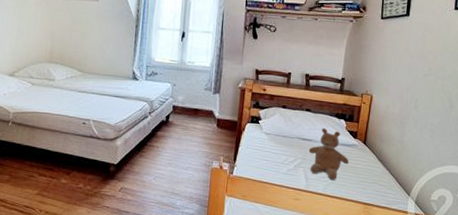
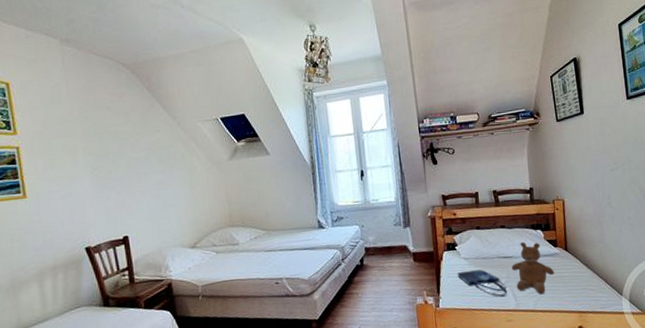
shopping bag: none [255,145,300,176] -> present [457,269,507,297]

